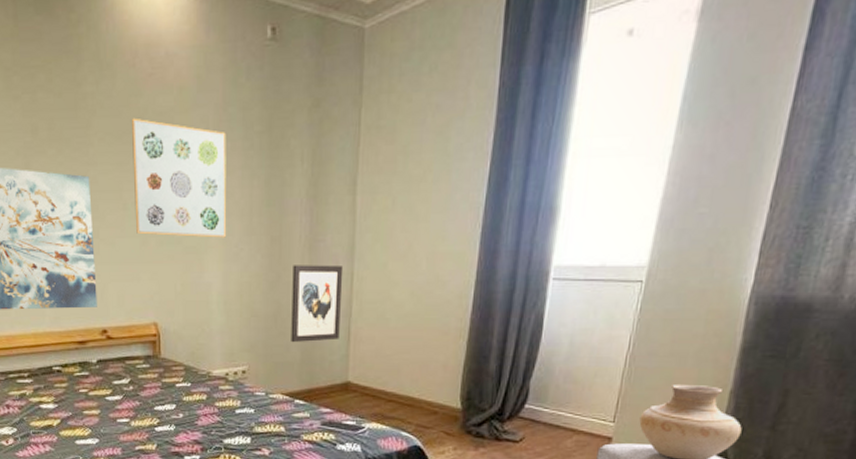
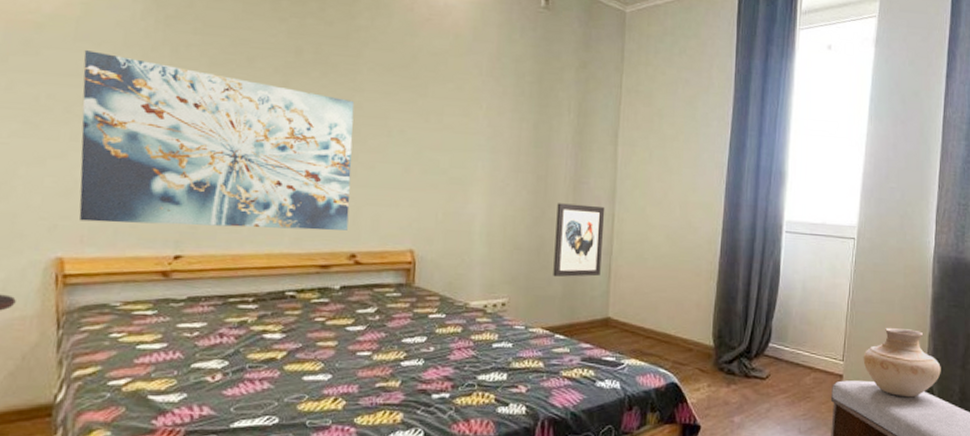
wall art: present [131,118,227,238] -> none [399,54,499,172]

